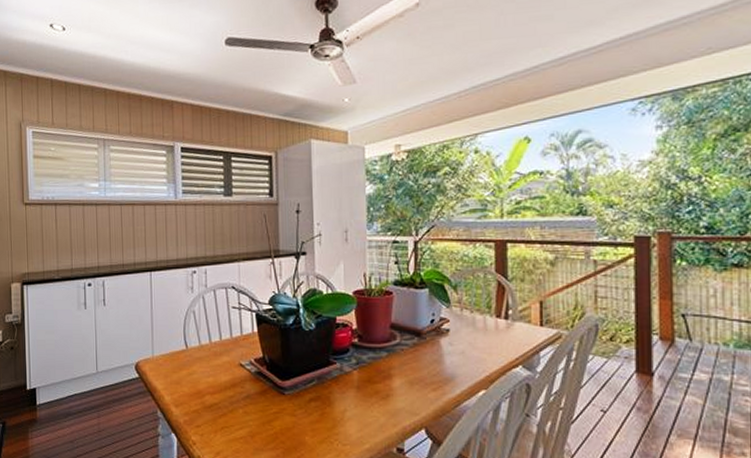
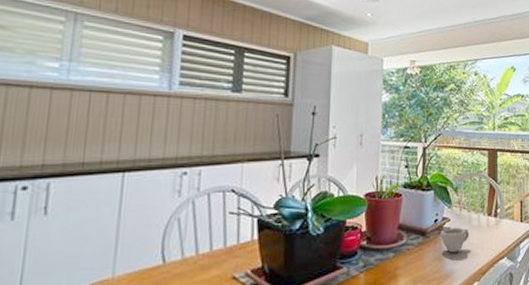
cup: none [438,329,474,356] -> present [440,227,470,253]

